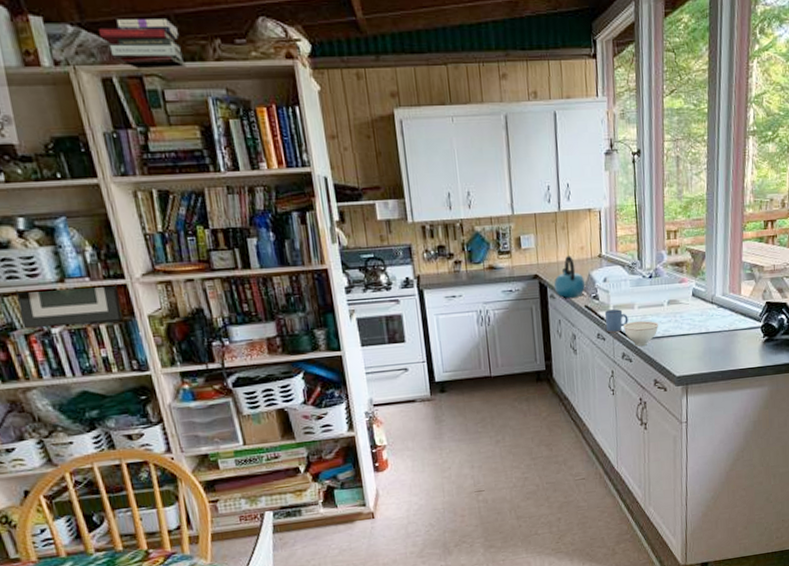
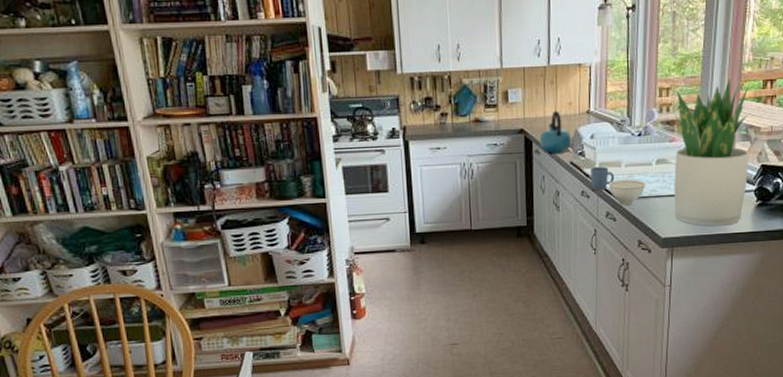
picture frame: present [16,249,123,328] -> none [30,92,124,165]
planter: none [683,220,755,364] -> present [674,78,751,227]

